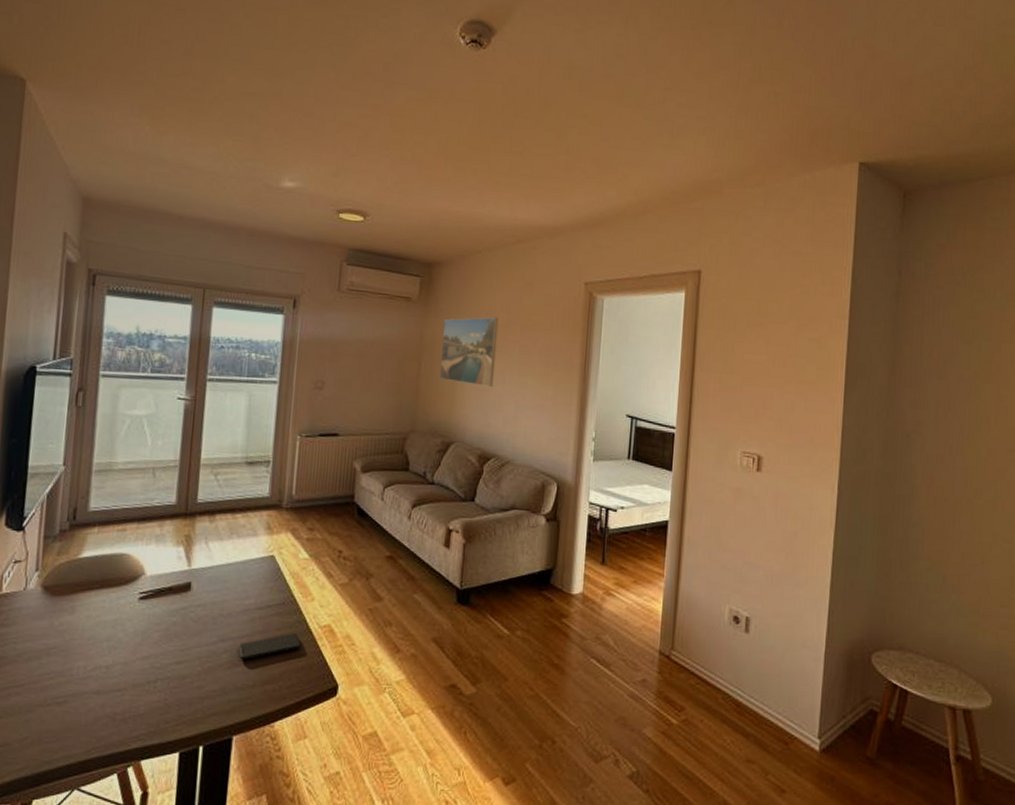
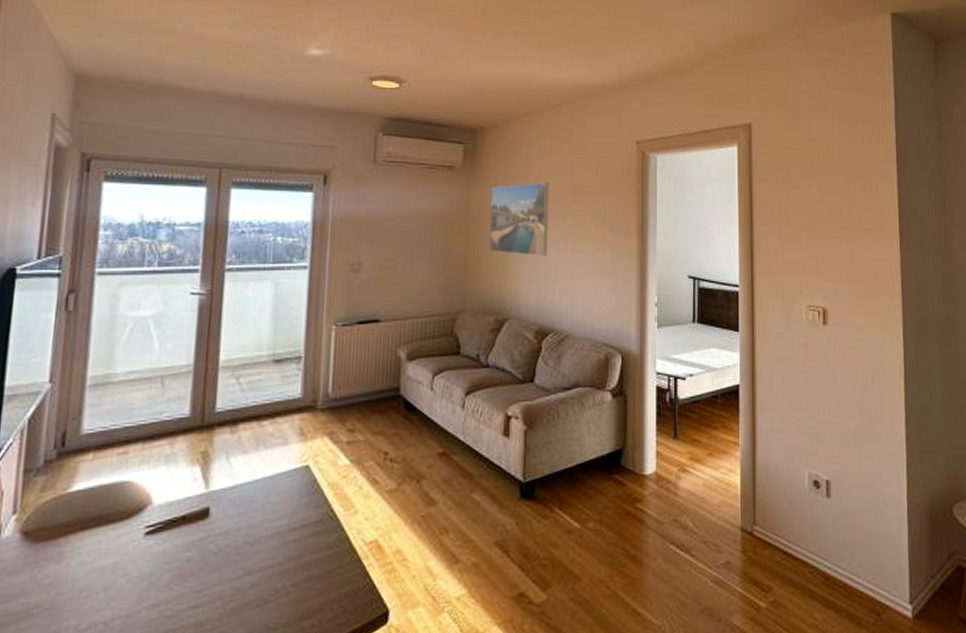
smartphone: present [238,633,302,660] -> none [268,554,344,594]

